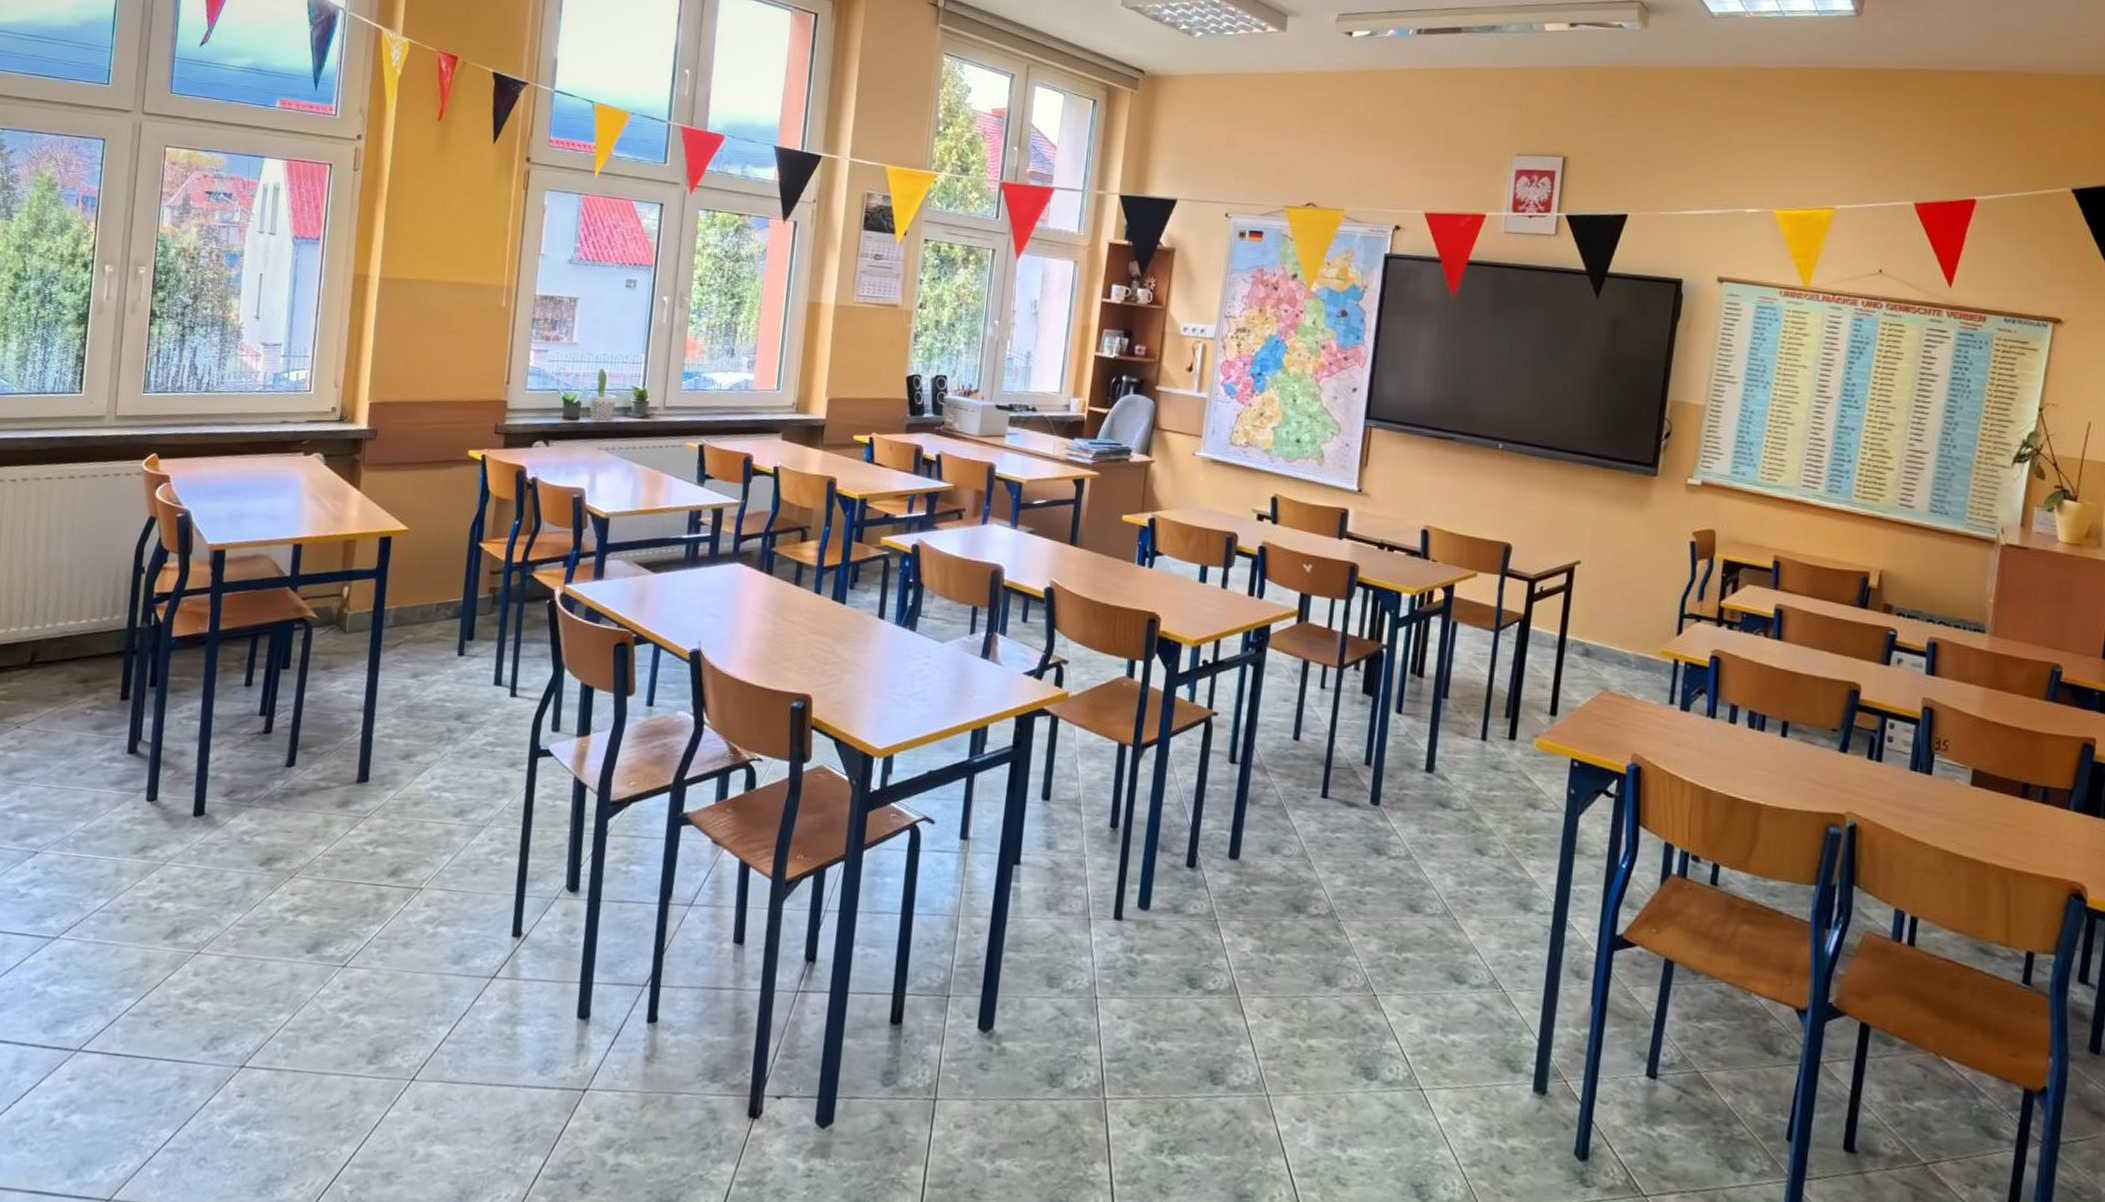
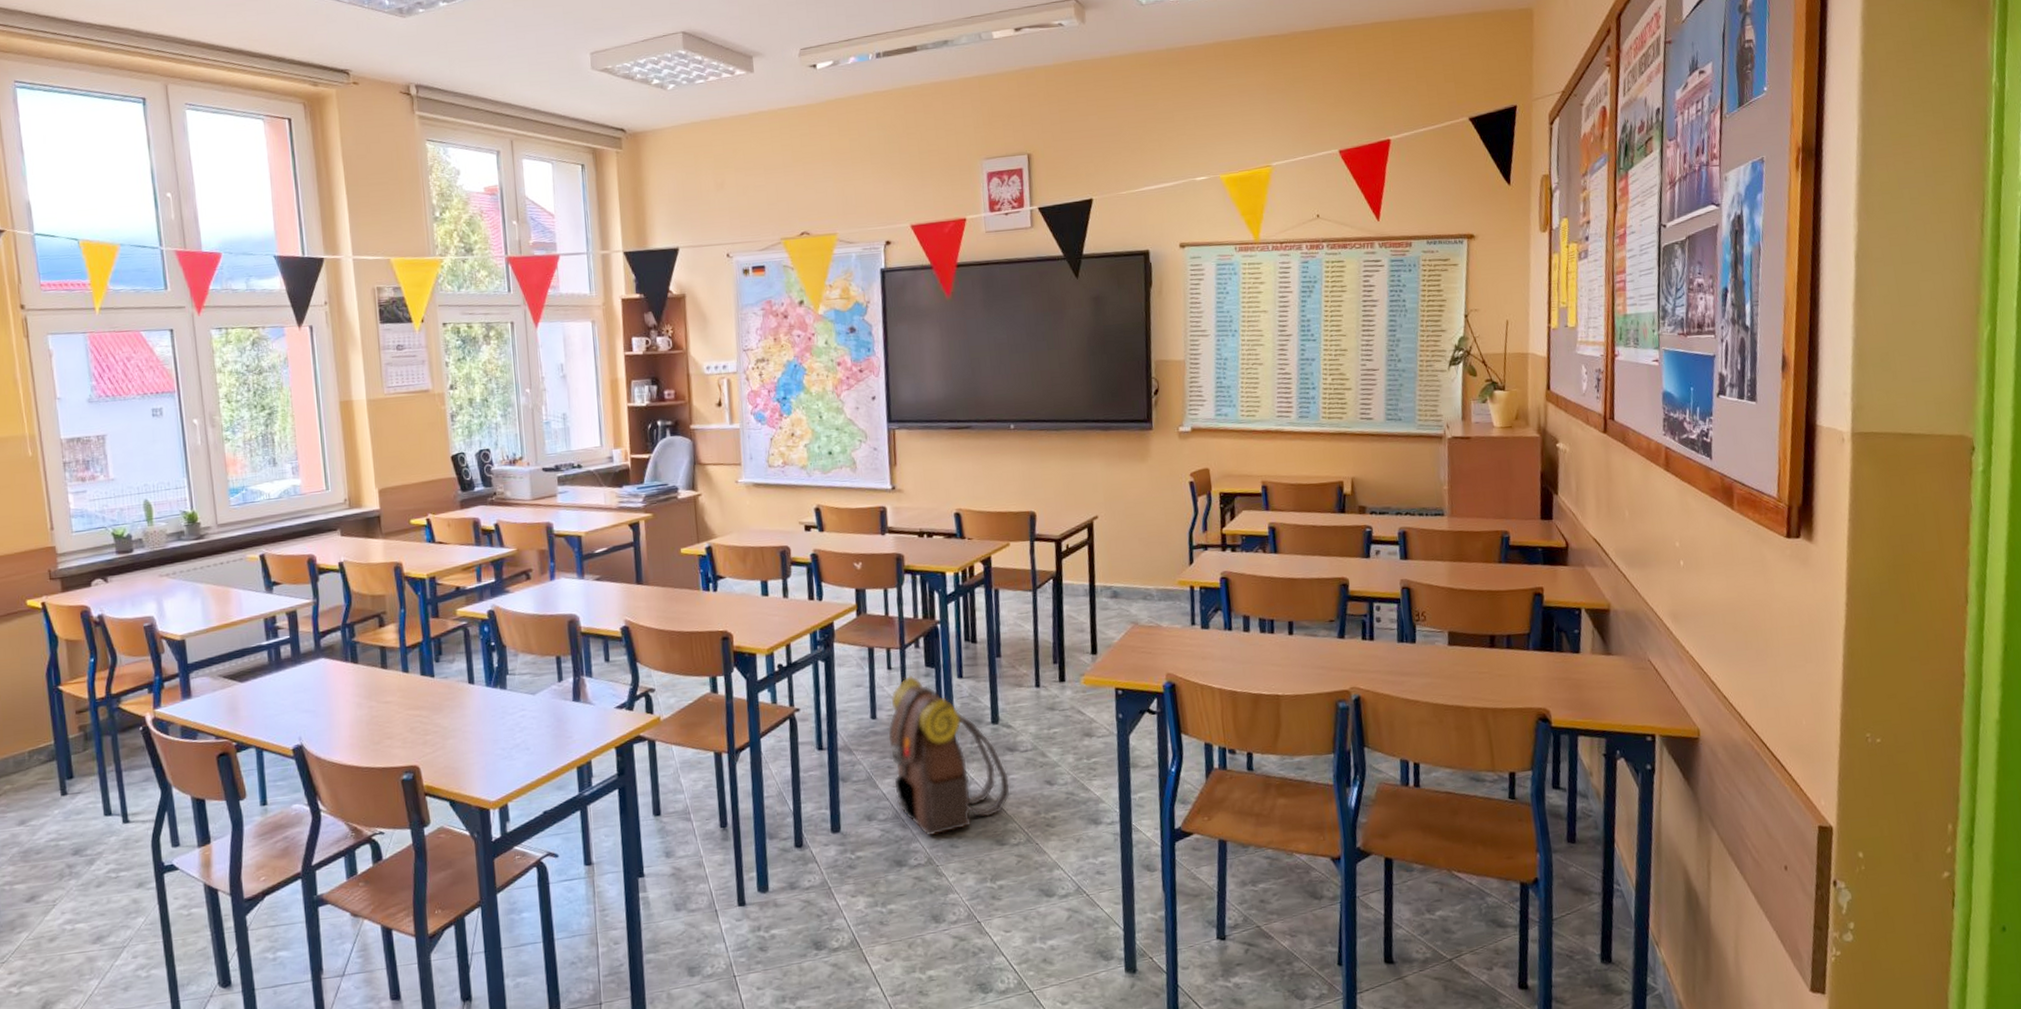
backpack: none [1305,698,1435,885] -> present [888,674,1010,837]

